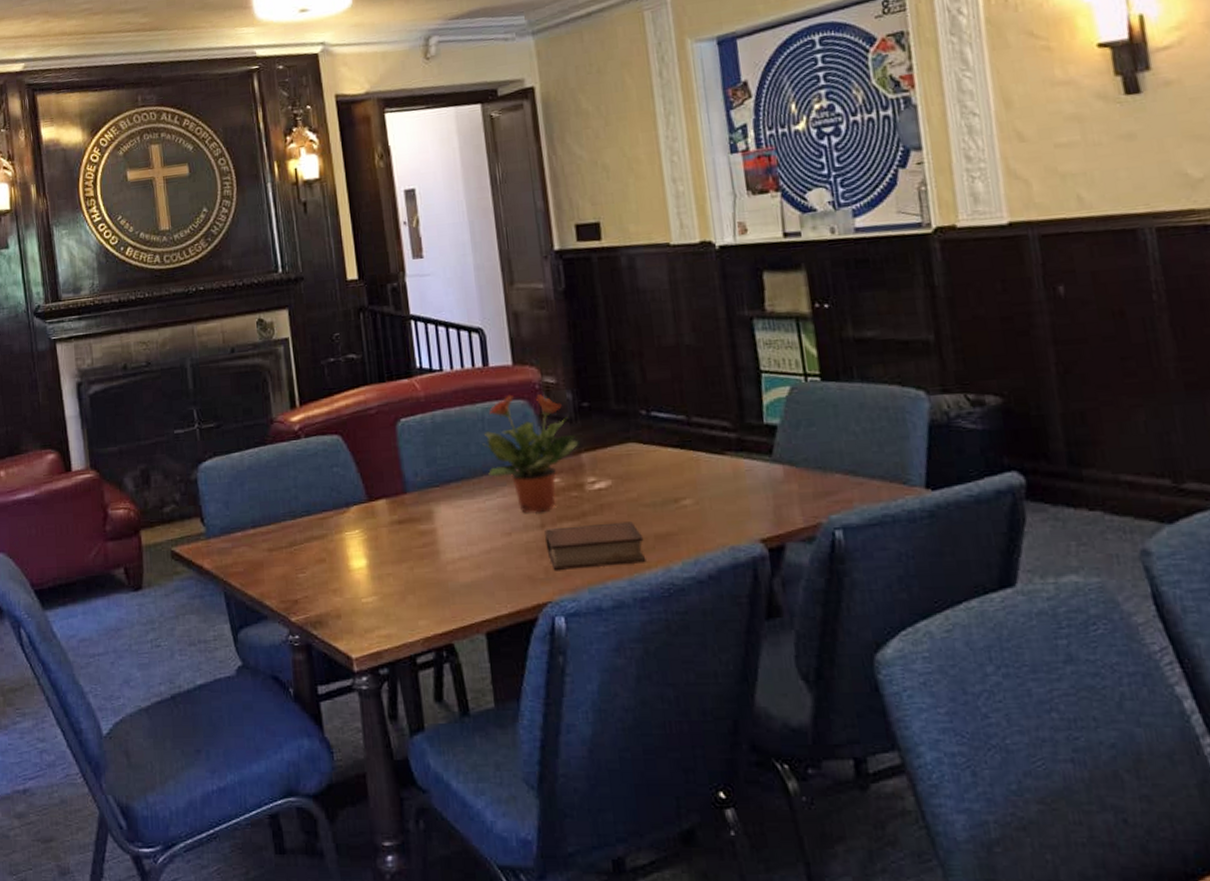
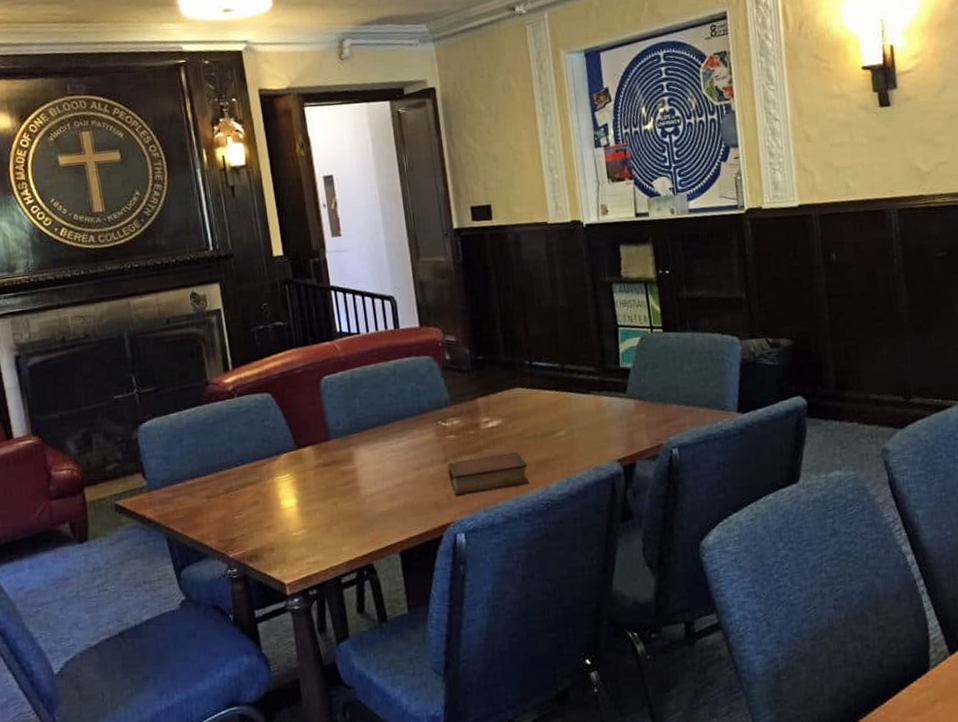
potted plant: present [483,394,579,513] -> none [395,351,475,450]

